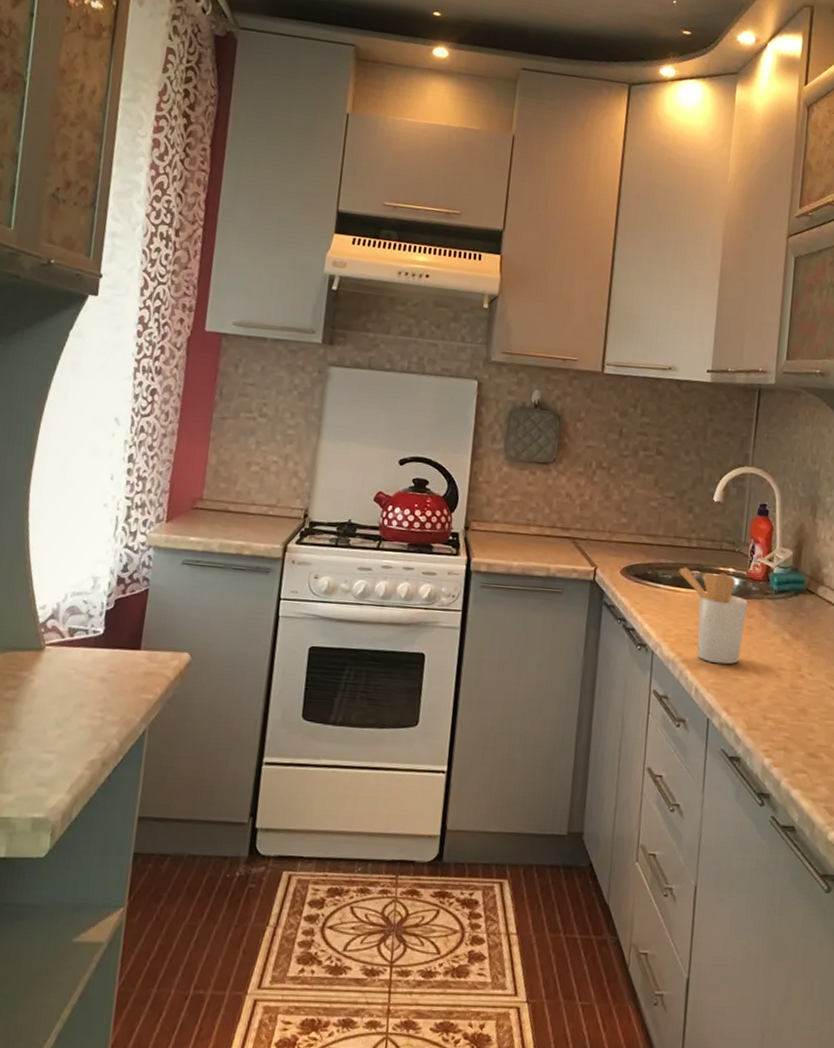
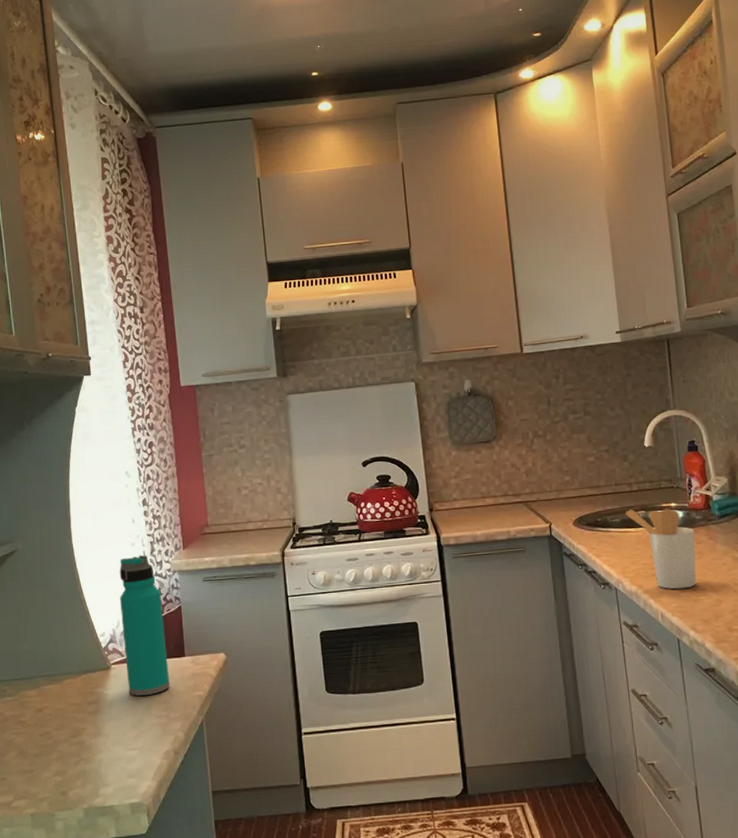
water bottle: none [60,519,128,690] -> present [119,555,170,696]

